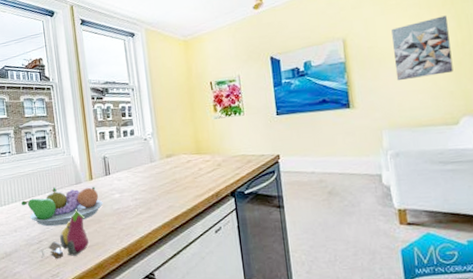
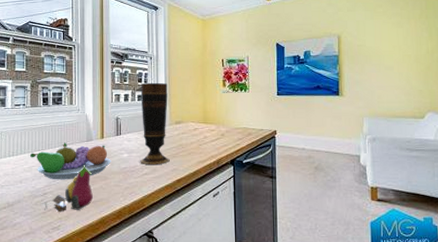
vase: none [125,115,164,204] -> present [140,82,170,165]
wall art: present [391,15,454,81] -> none [378,27,423,77]

